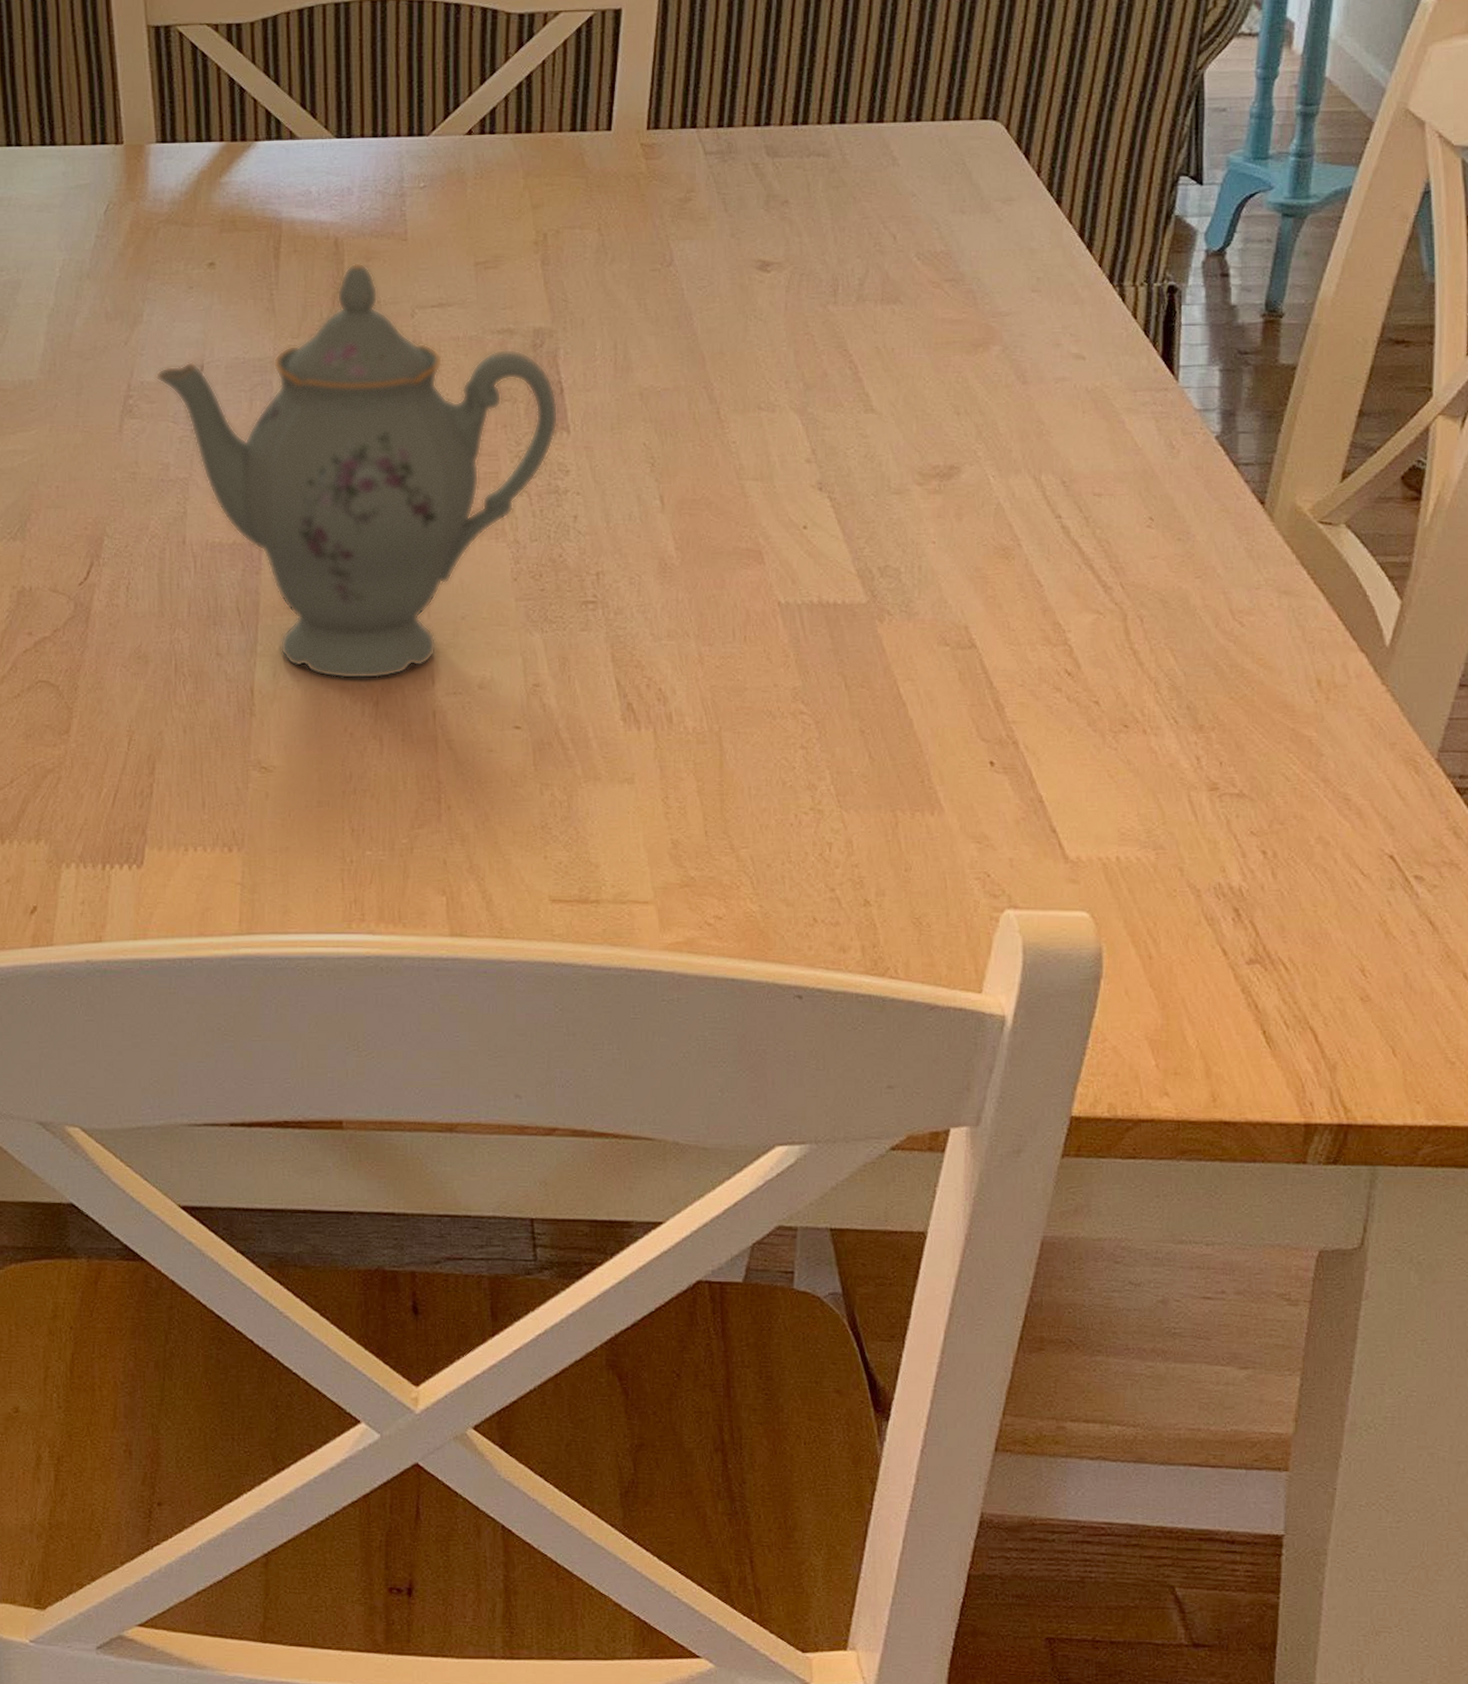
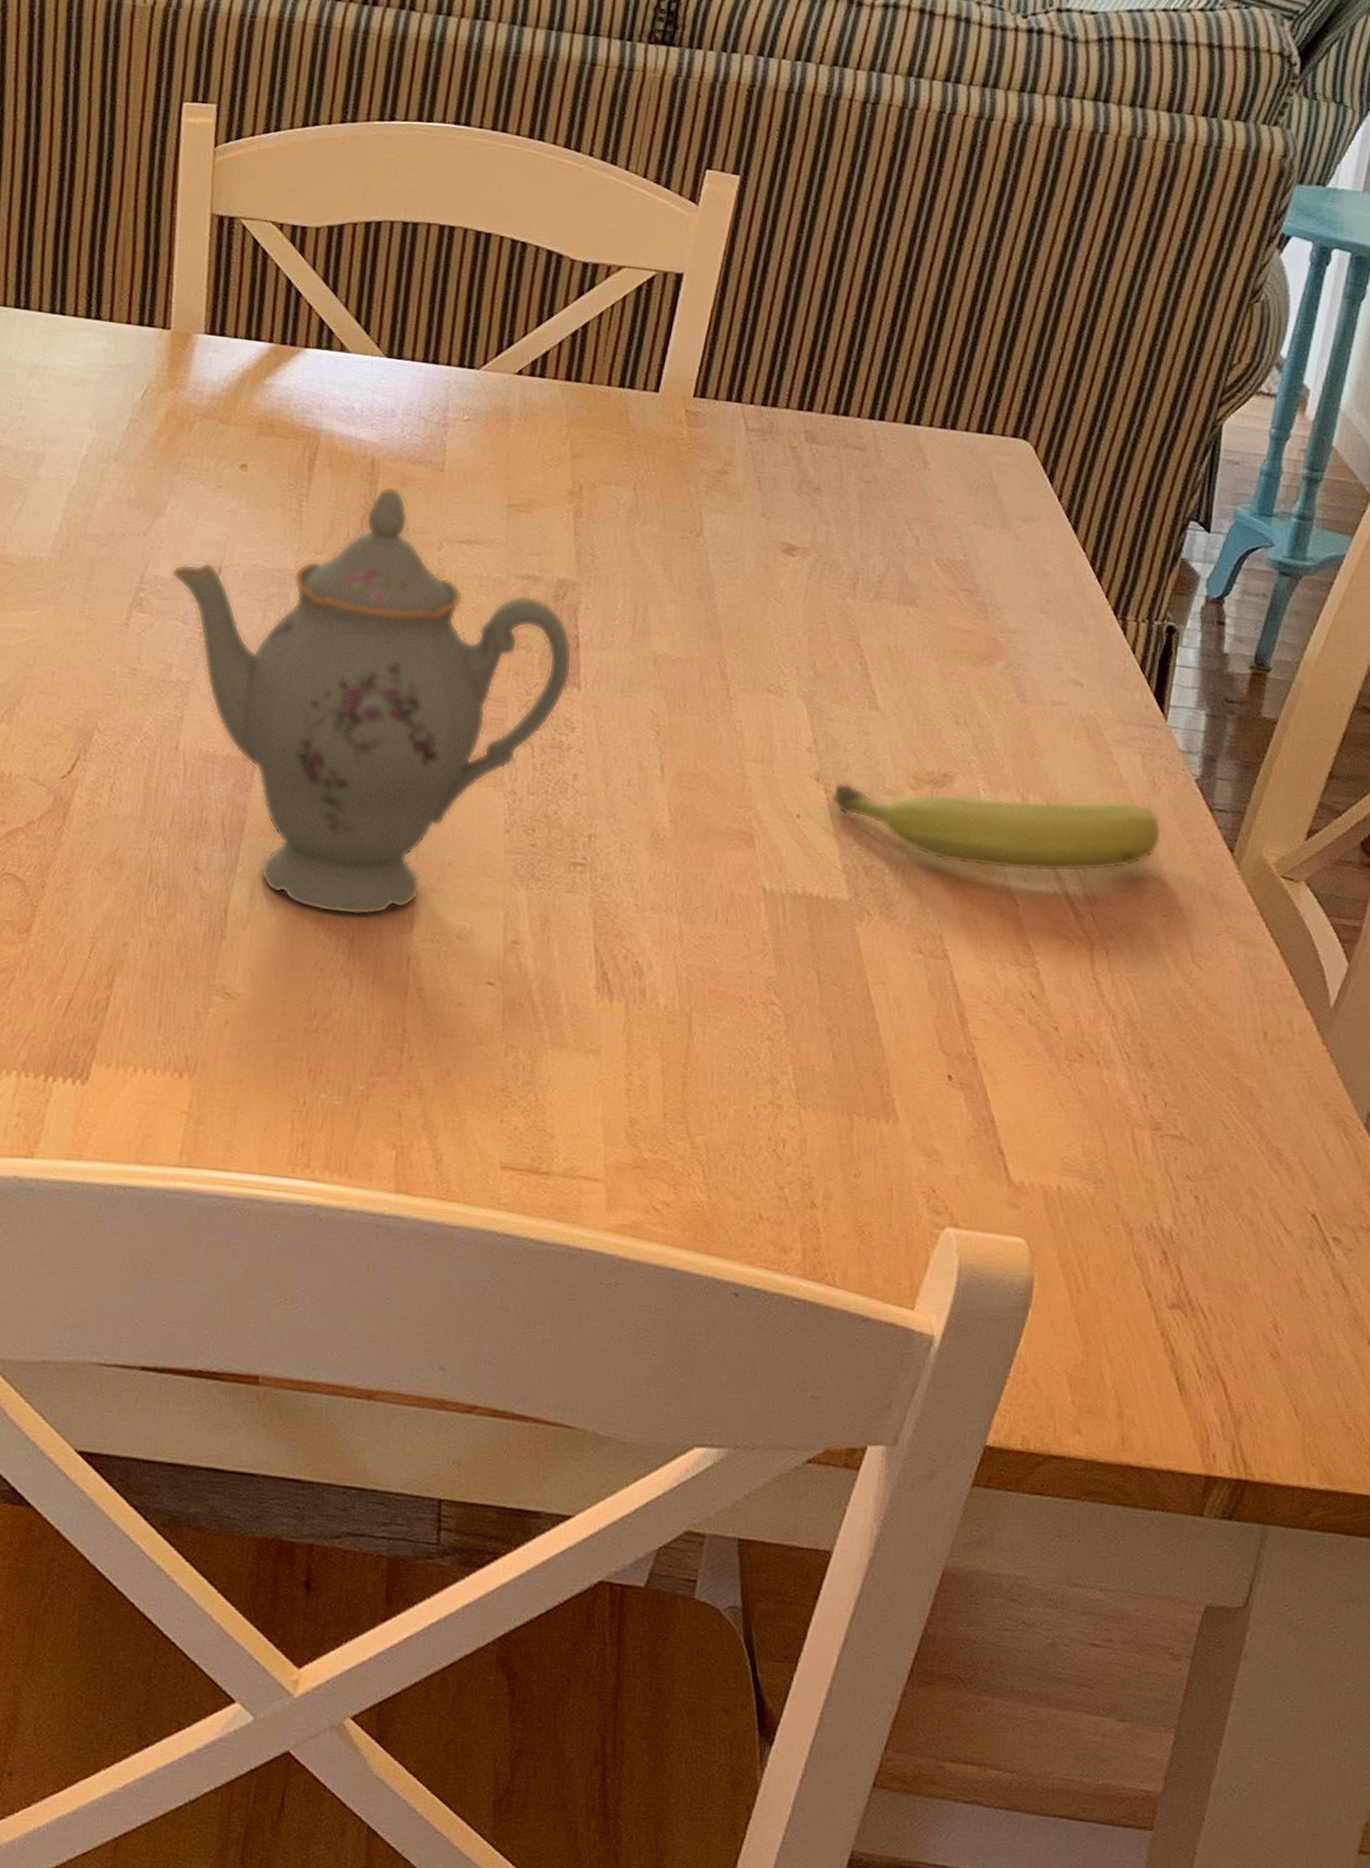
fruit: none [837,467,1186,552] -> present [831,782,1162,872]

